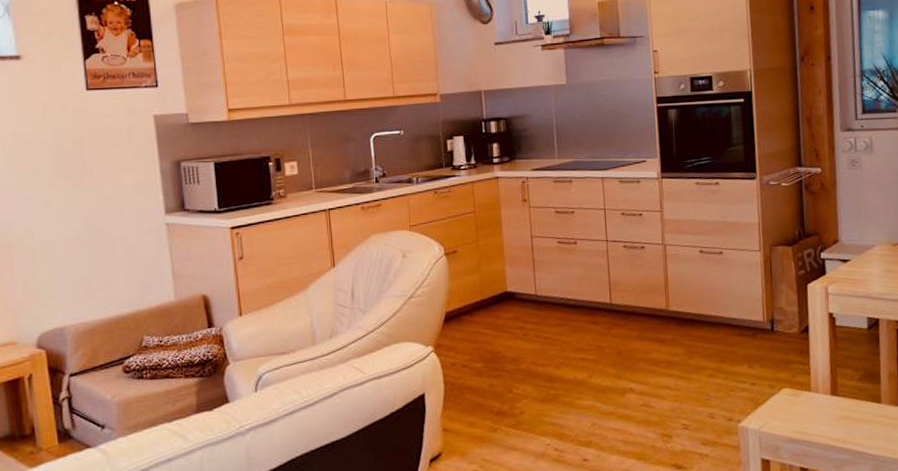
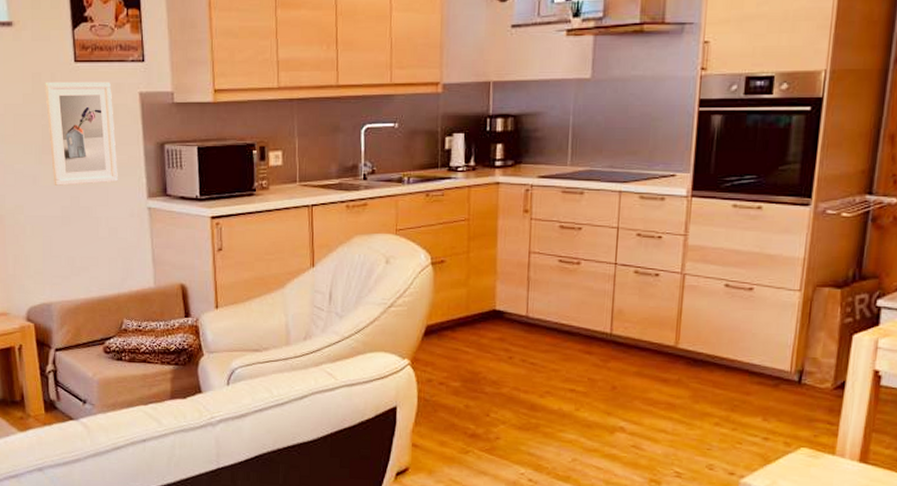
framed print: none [56,107,134,209] -> present [45,81,118,186]

